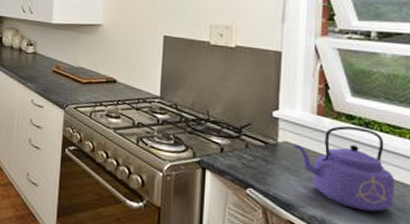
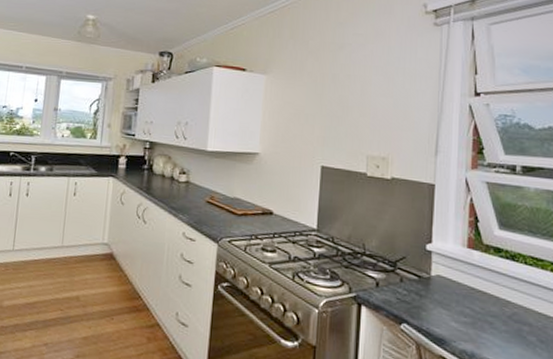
kettle: present [295,126,395,213] -> none [447,258,539,345]

